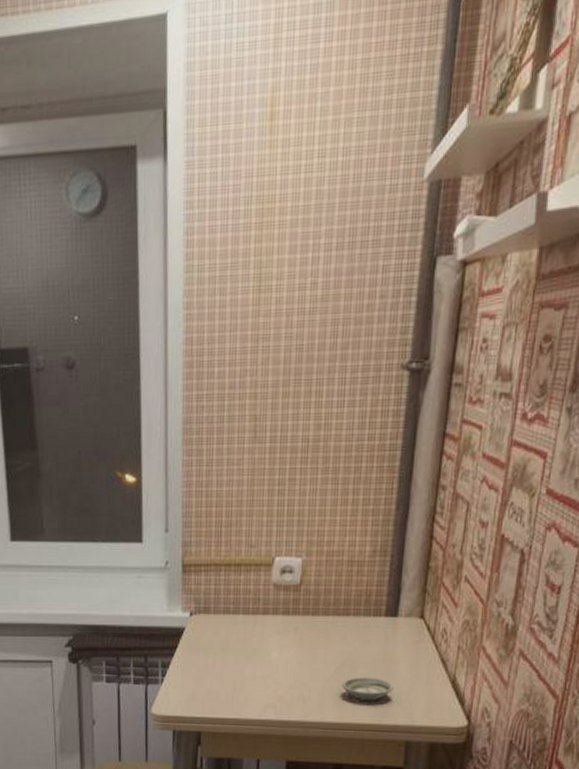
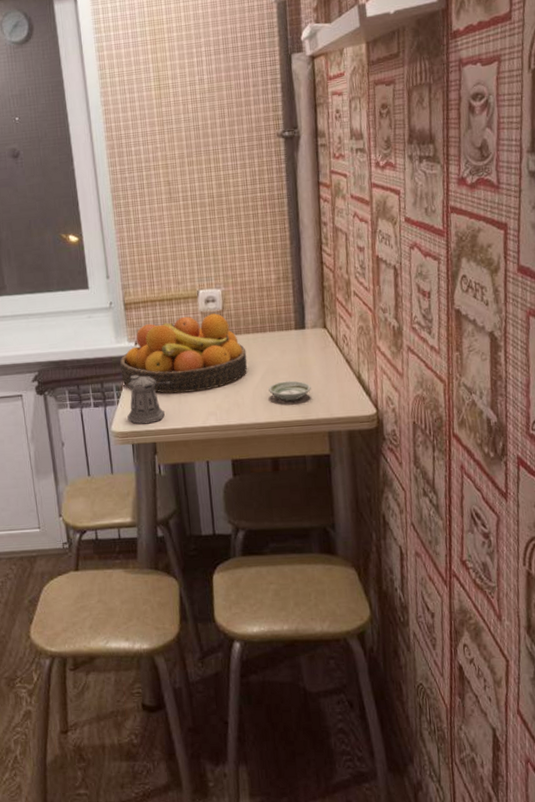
fruit bowl: none [169,587,322,678] -> present [119,313,247,394]
pepper shaker: none [171,651,230,710] -> present [127,375,173,424]

